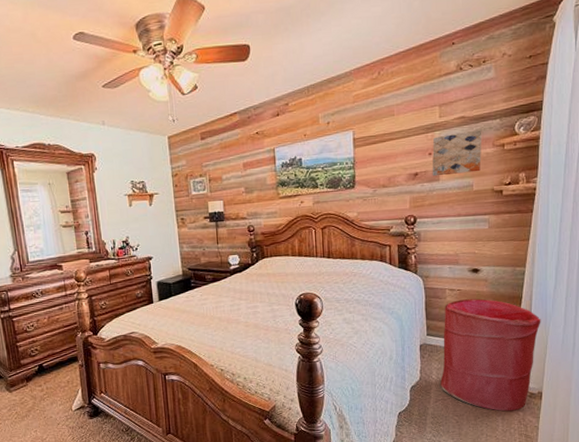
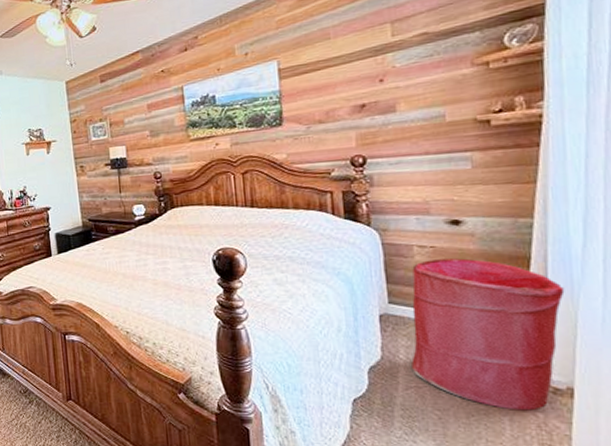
wall art: present [432,129,482,177] -> none [383,46,456,108]

